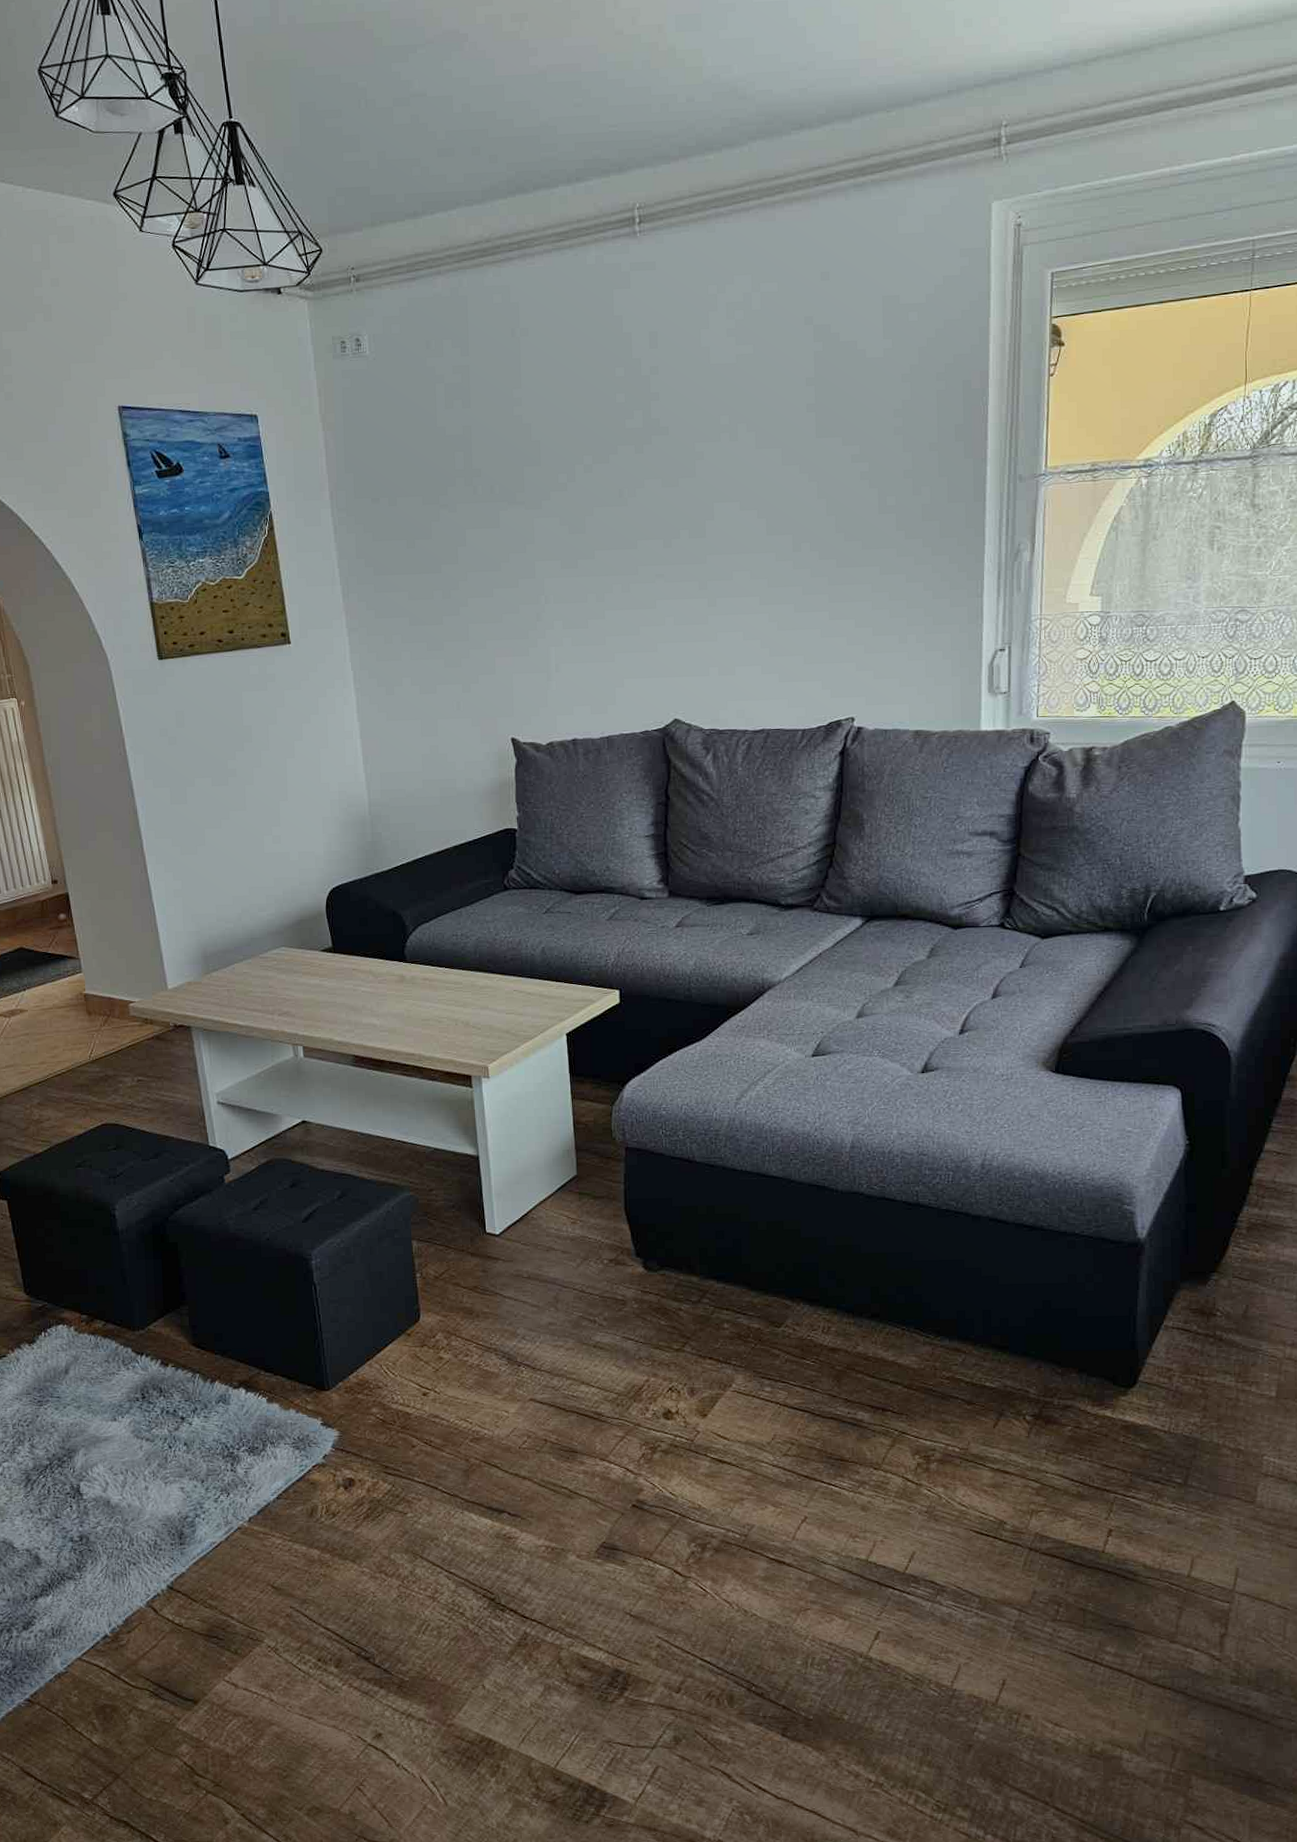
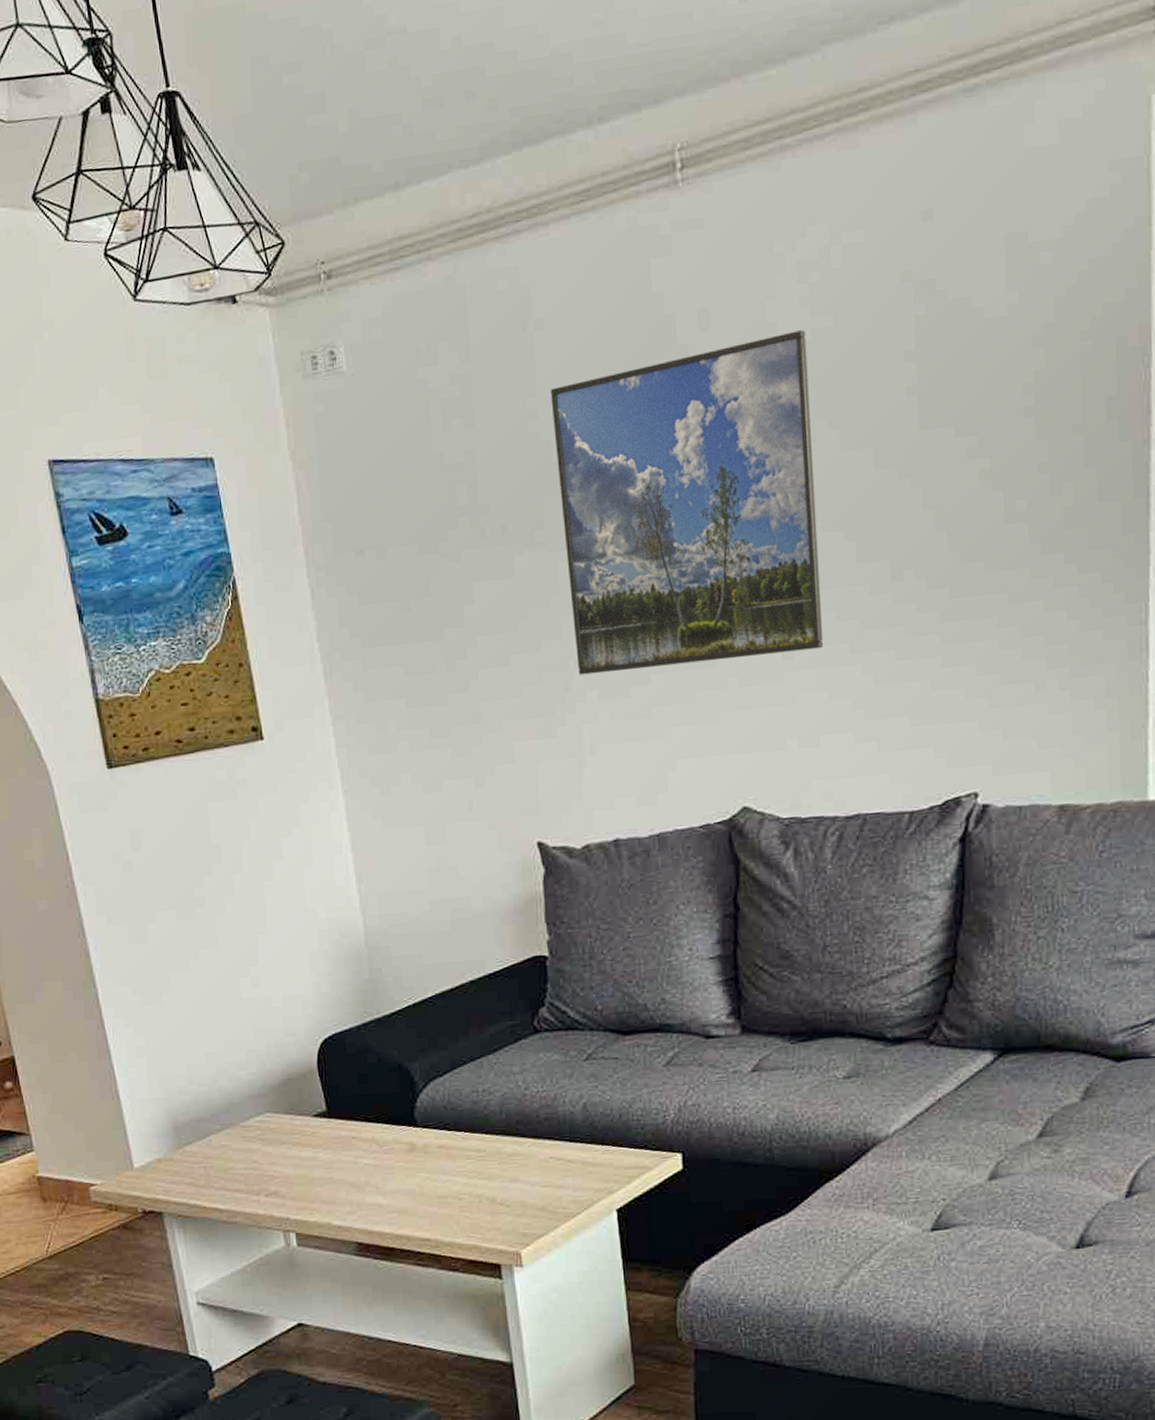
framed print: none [532,354,740,608] -> present [550,330,824,675]

